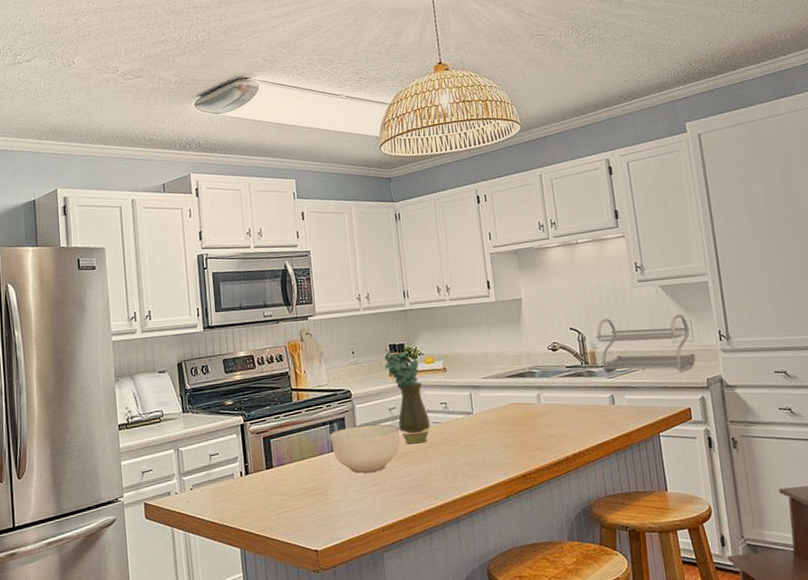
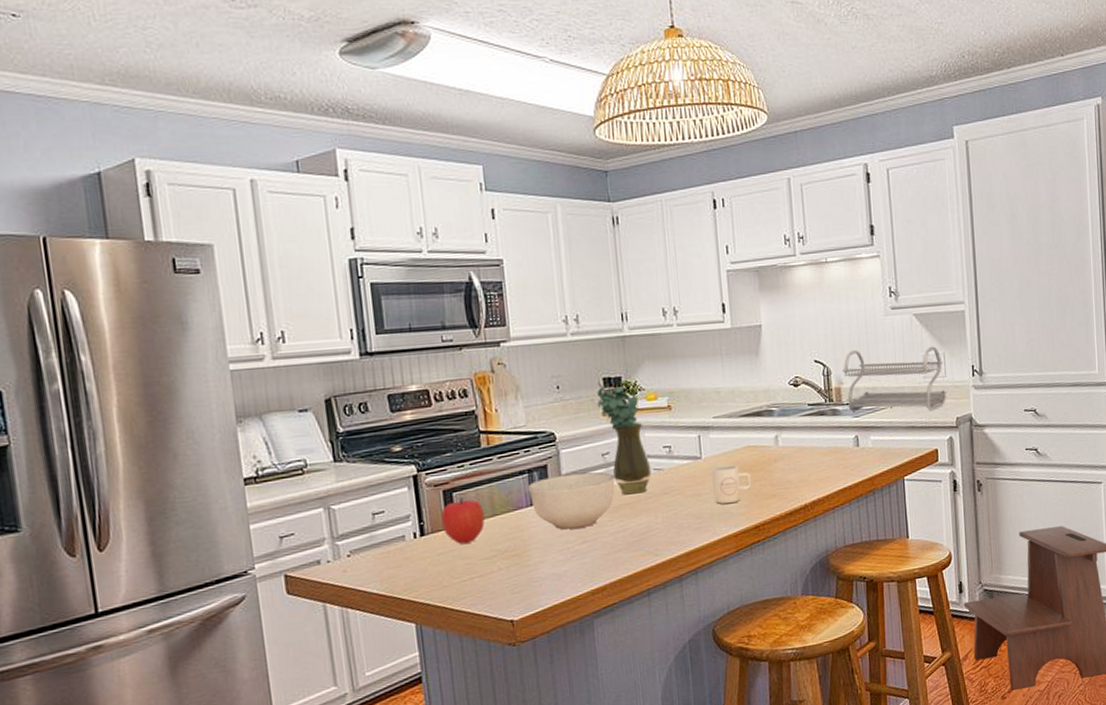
fruit: none [261,443,295,482] -> present [441,497,485,544]
mug: none [482,419,519,455] -> present [712,464,752,504]

